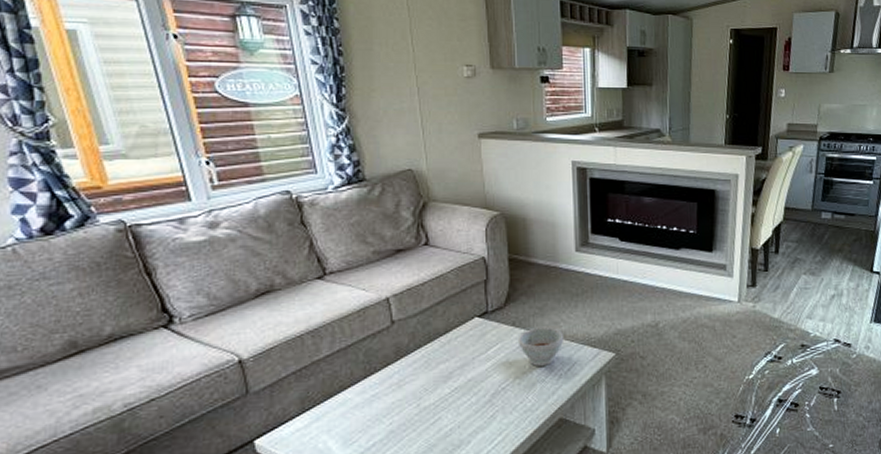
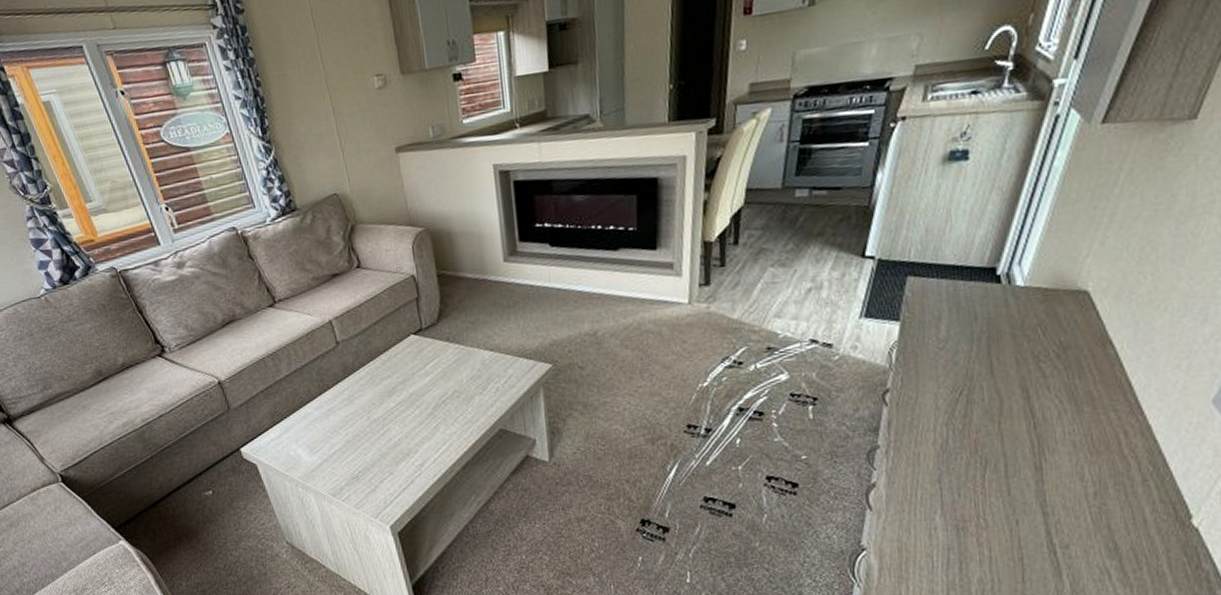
bowl: present [519,326,564,366] -> none [454,340,499,380]

